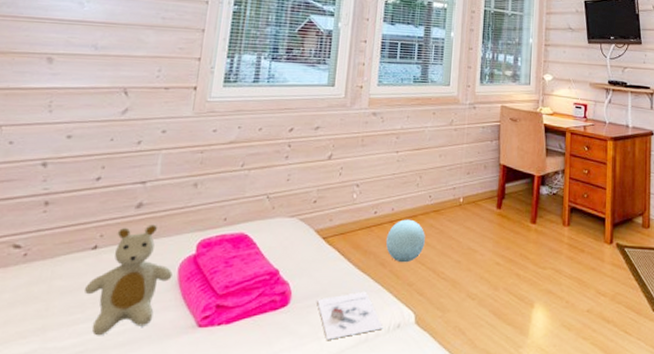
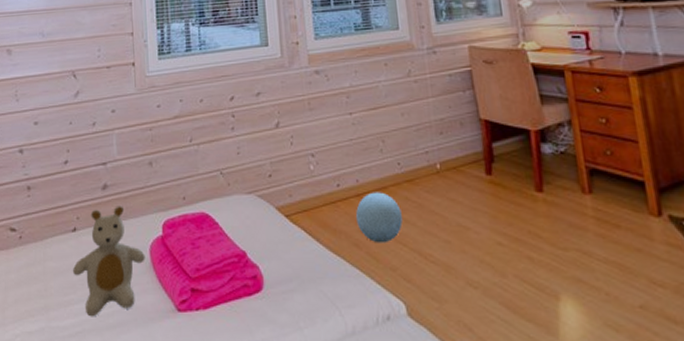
architectural model: present [317,291,384,340] -> none [292,276,371,331]

